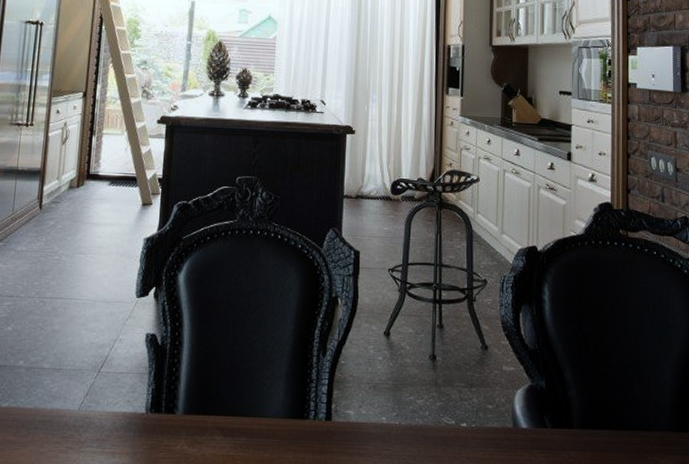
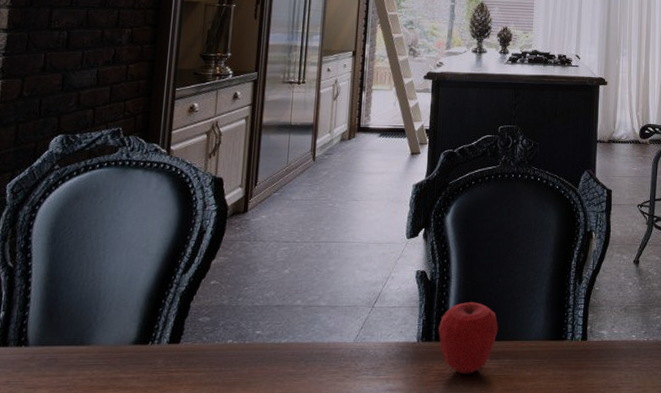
apple: none [168,371,234,452] -> present [438,302,498,374]

